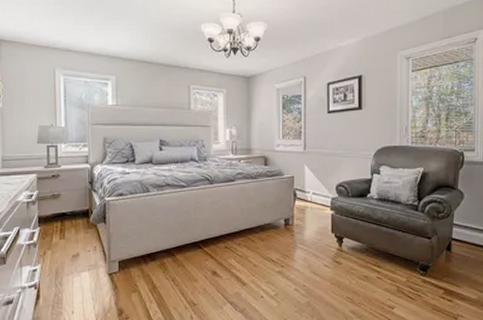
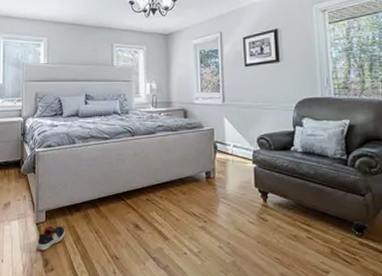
shoe: none [109,275,140,300] -> present [36,225,65,251]

